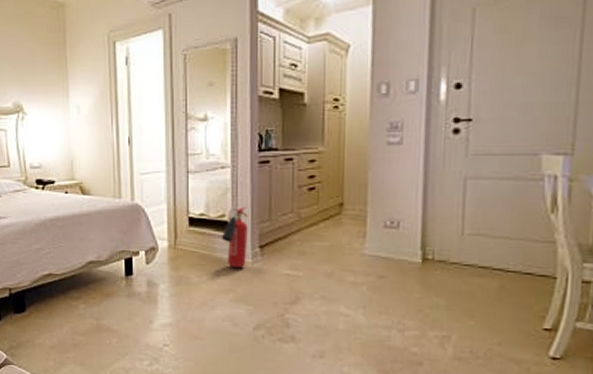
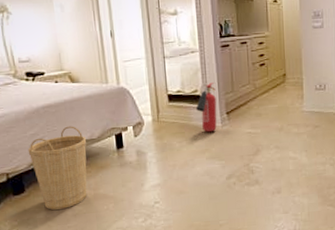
basket: none [32,243,94,336] -> present [28,126,88,210]

